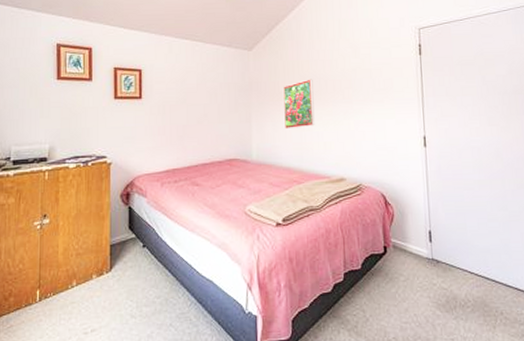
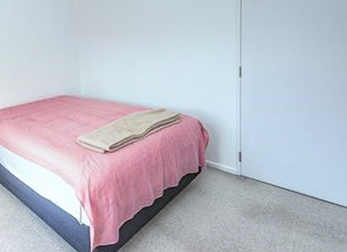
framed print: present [283,79,315,130] -> none [108,16,138,66]

